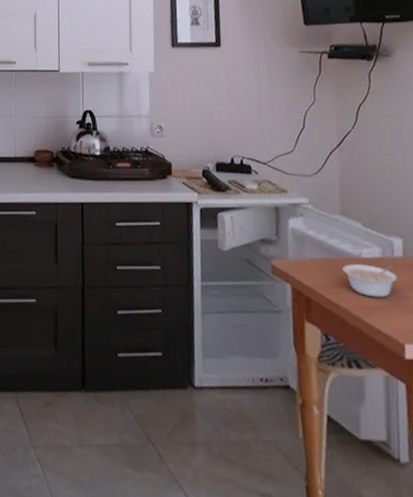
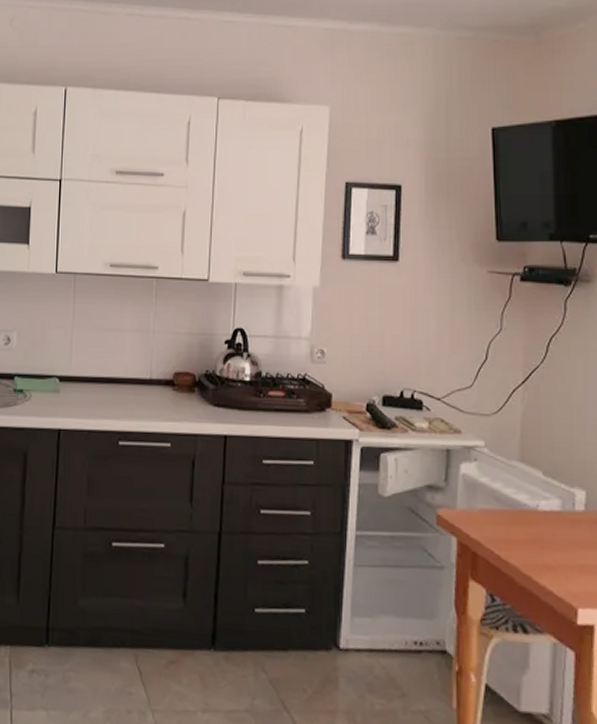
legume: present [342,264,397,298] -> none [516,517,576,556]

